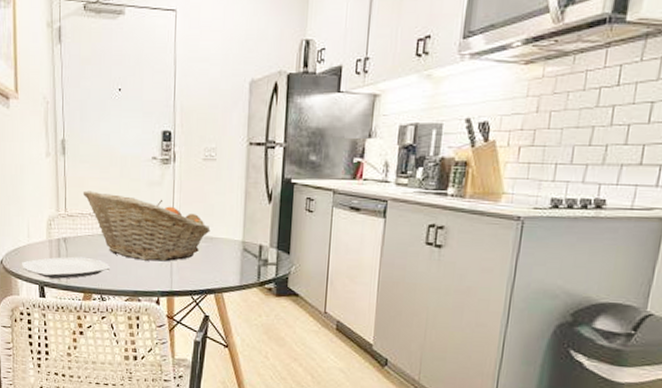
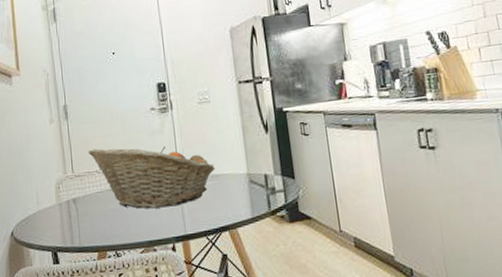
plate: present [22,256,110,279] -> none [33,214,122,243]

